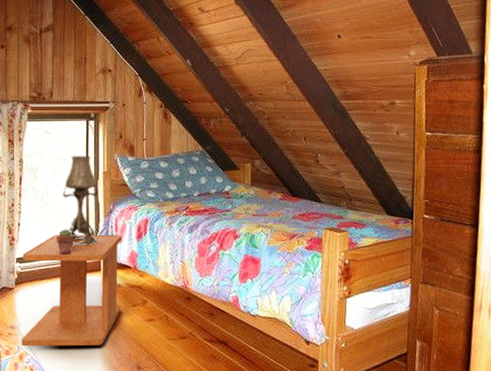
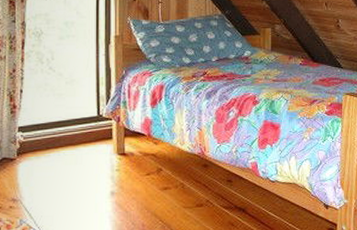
side table: present [21,234,121,347] -> none [24,101,135,220]
potted succulent: present [56,229,75,255] -> none [63,96,84,123]
table lamp: present [63,156,99,246] -> none [71,19,110,114]

